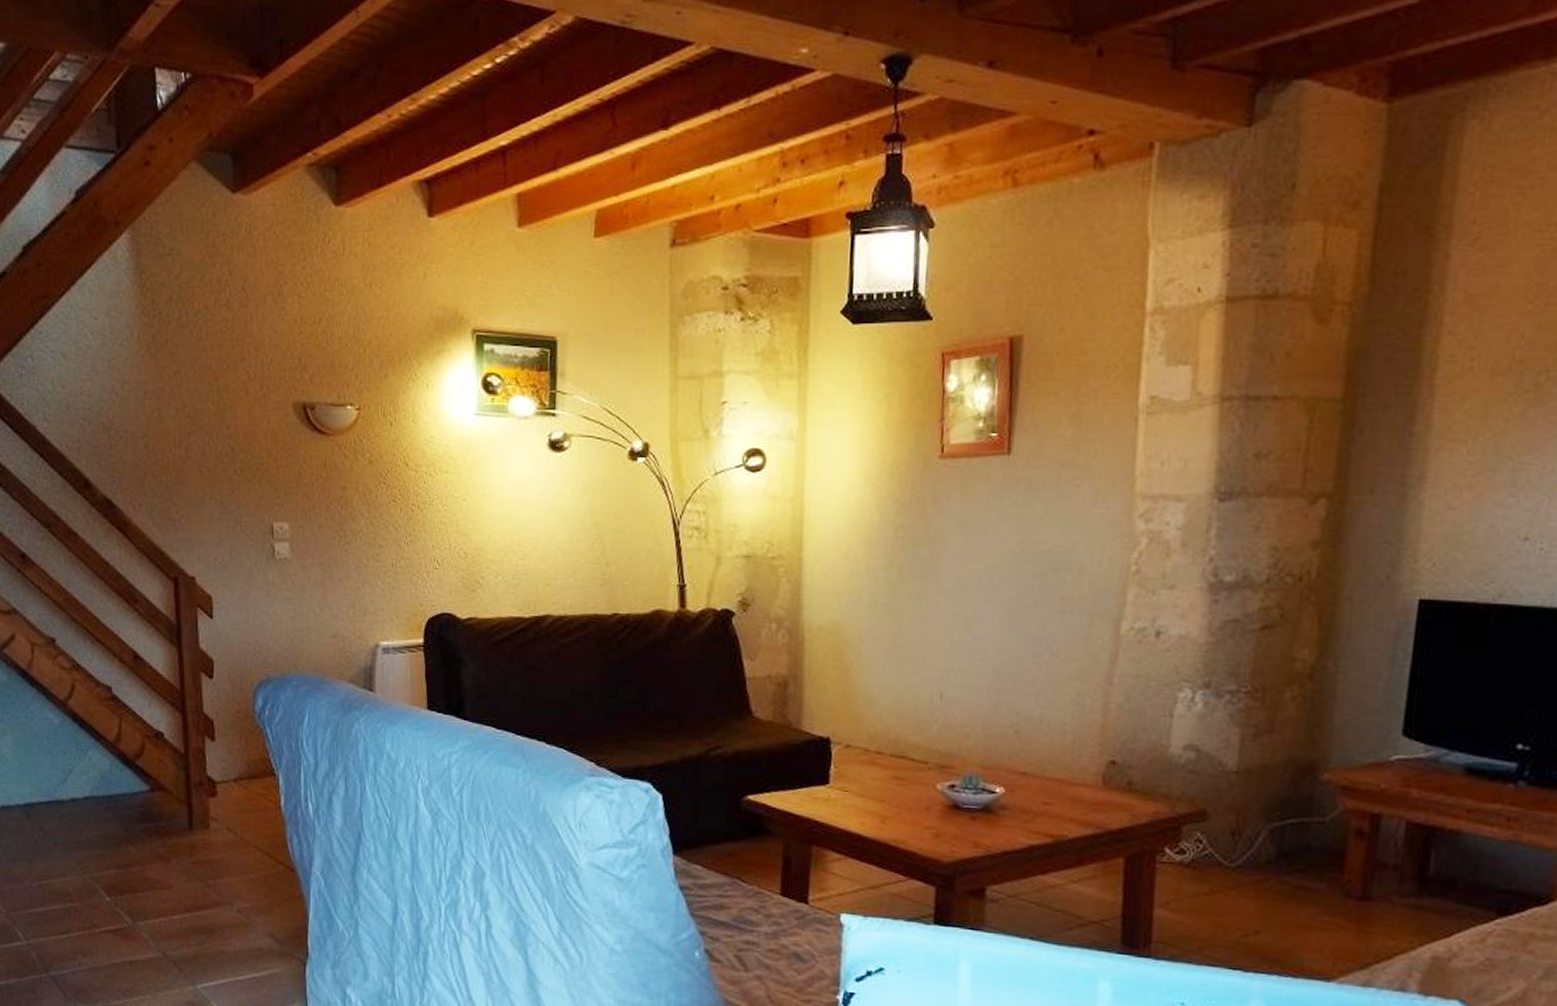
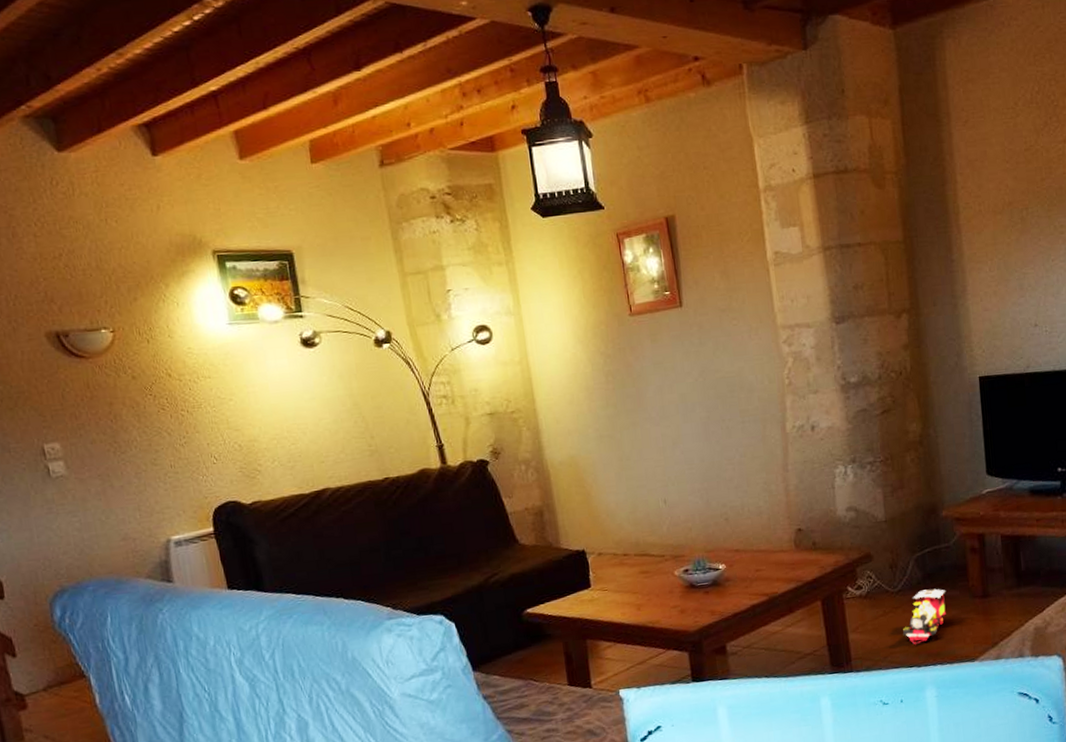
toy train: none [1230,872,1306,941] -> present [902,588,946,644]

